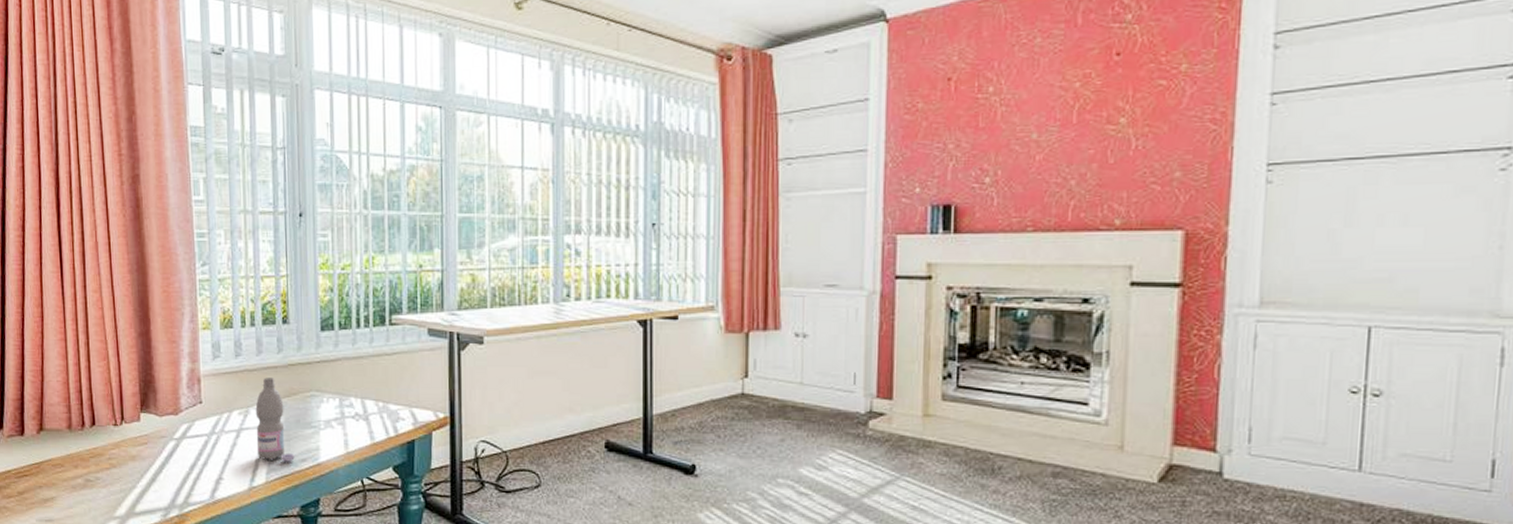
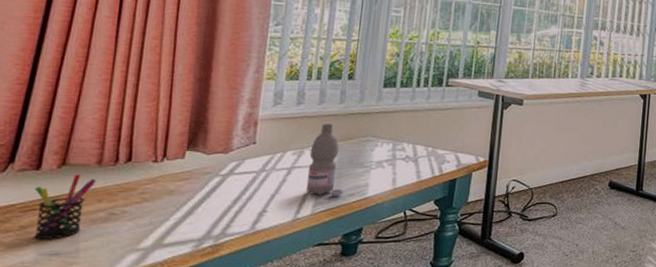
pen holder: none [23,440,70,505] -> present [34,174,96,239]

